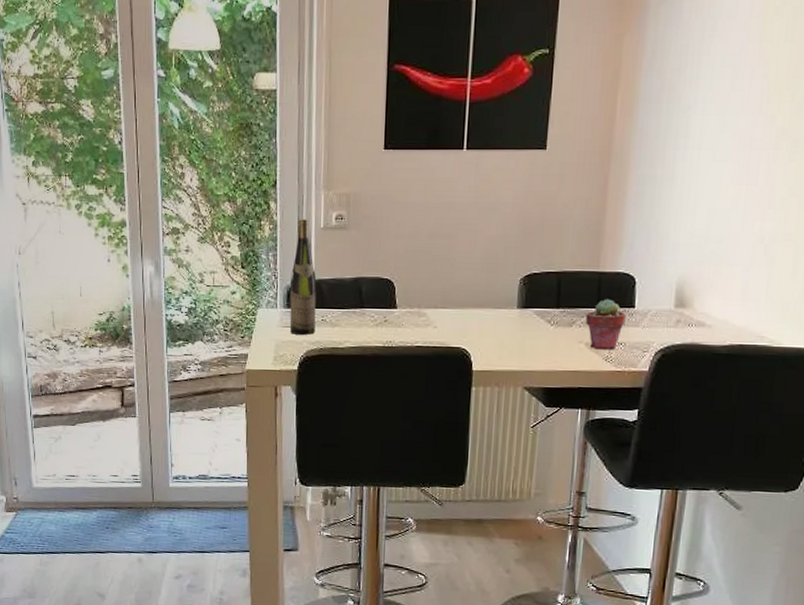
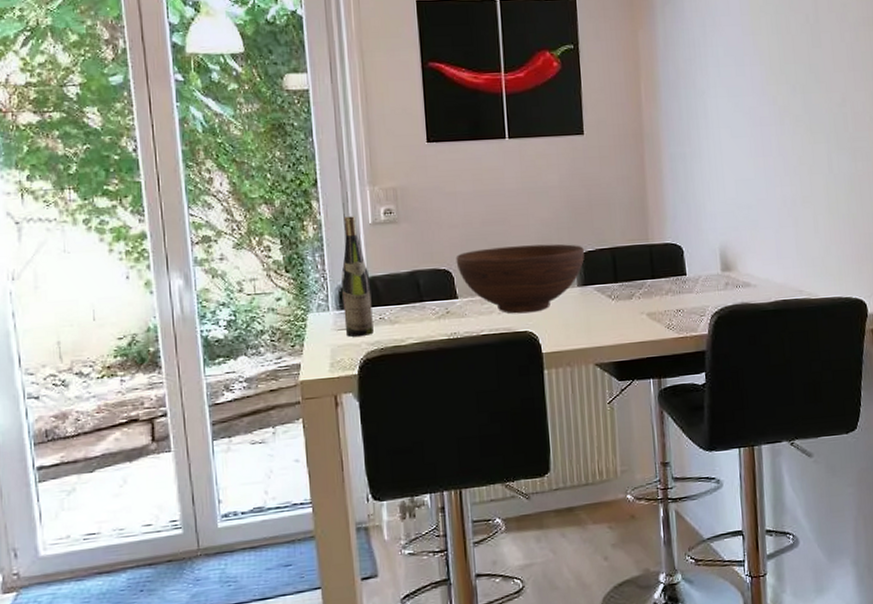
fruit bowl: none [399,261,529,330] -> present [456,244,584,314]
potted succulent: present [585,299,626,350] -> none [643,269,680,319]

